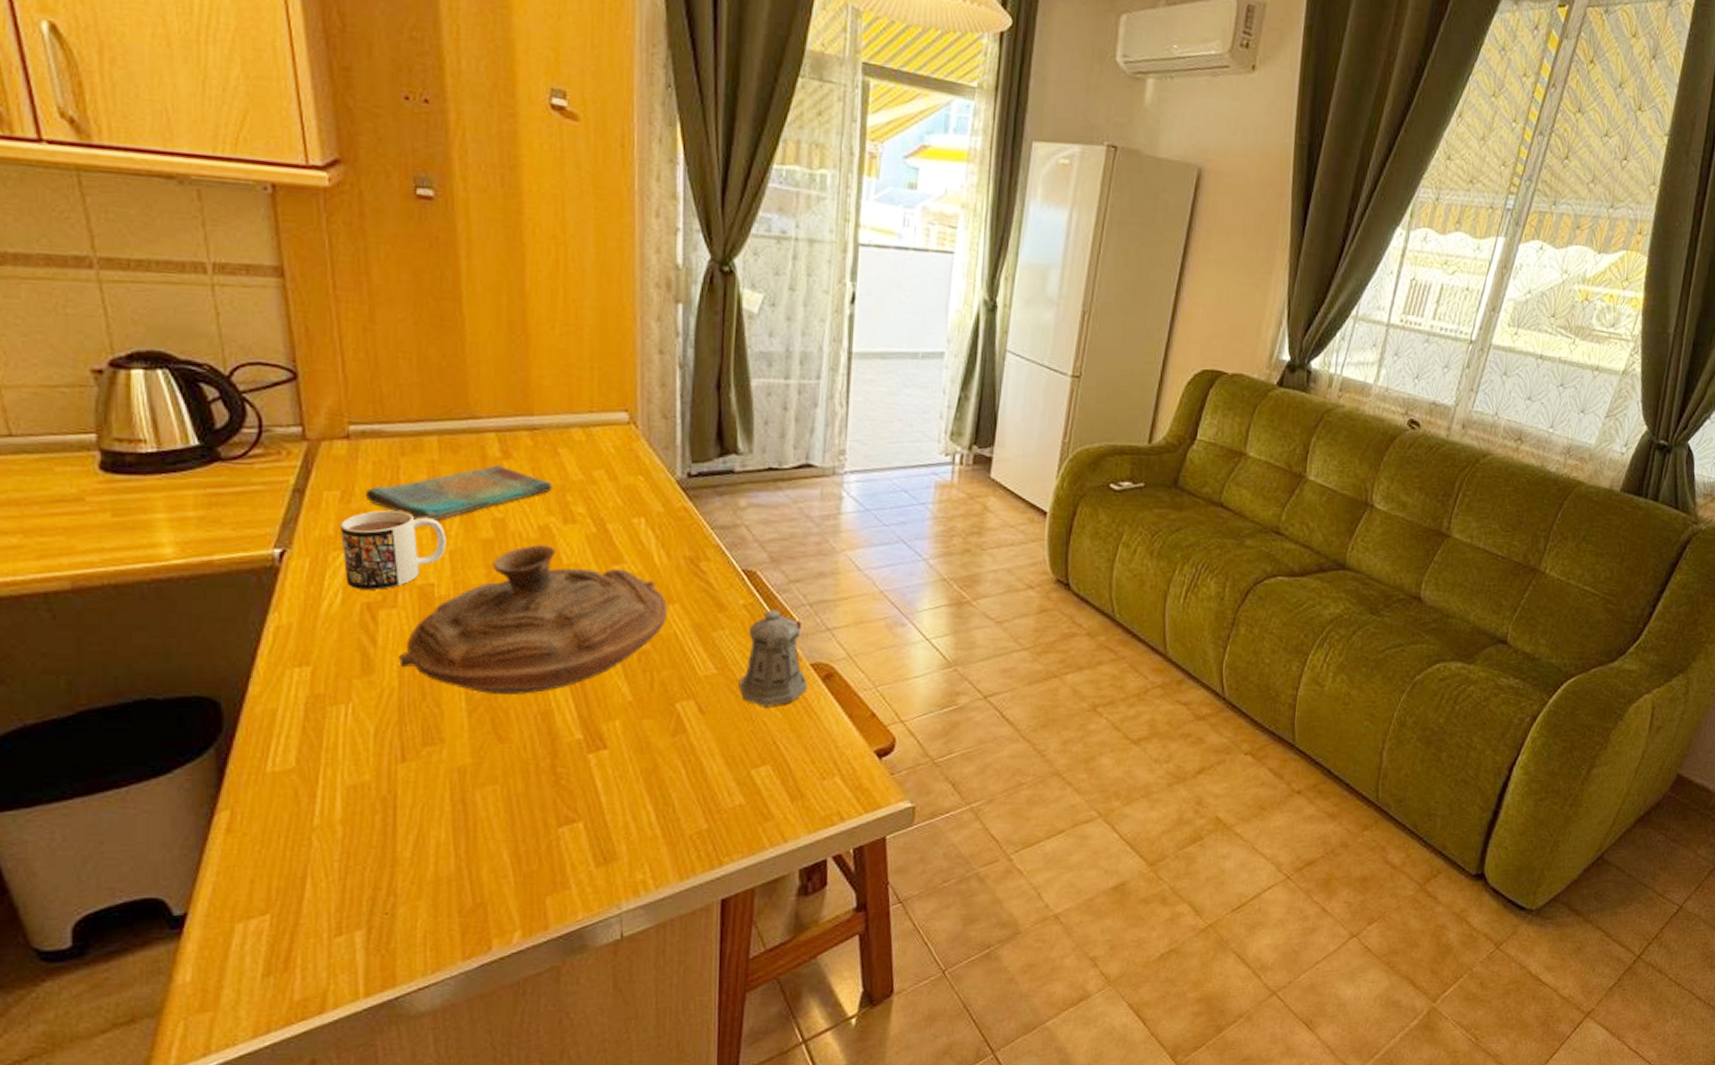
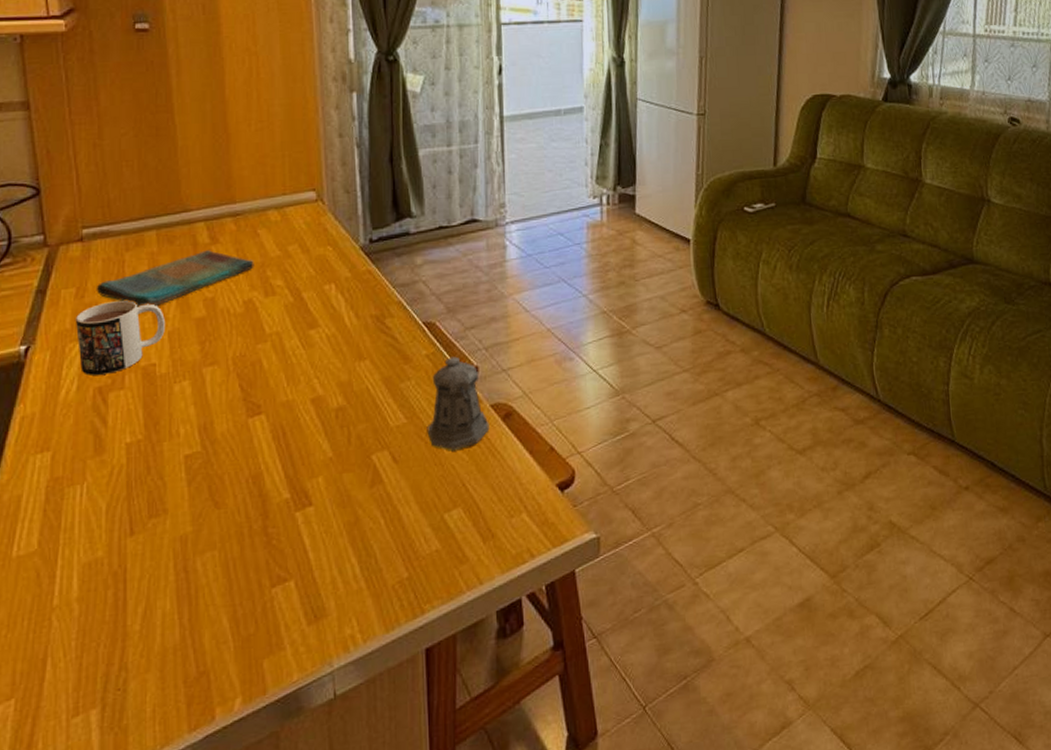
decorative bowl: present [399,545,667,694] -> none [127,318,359,463]

